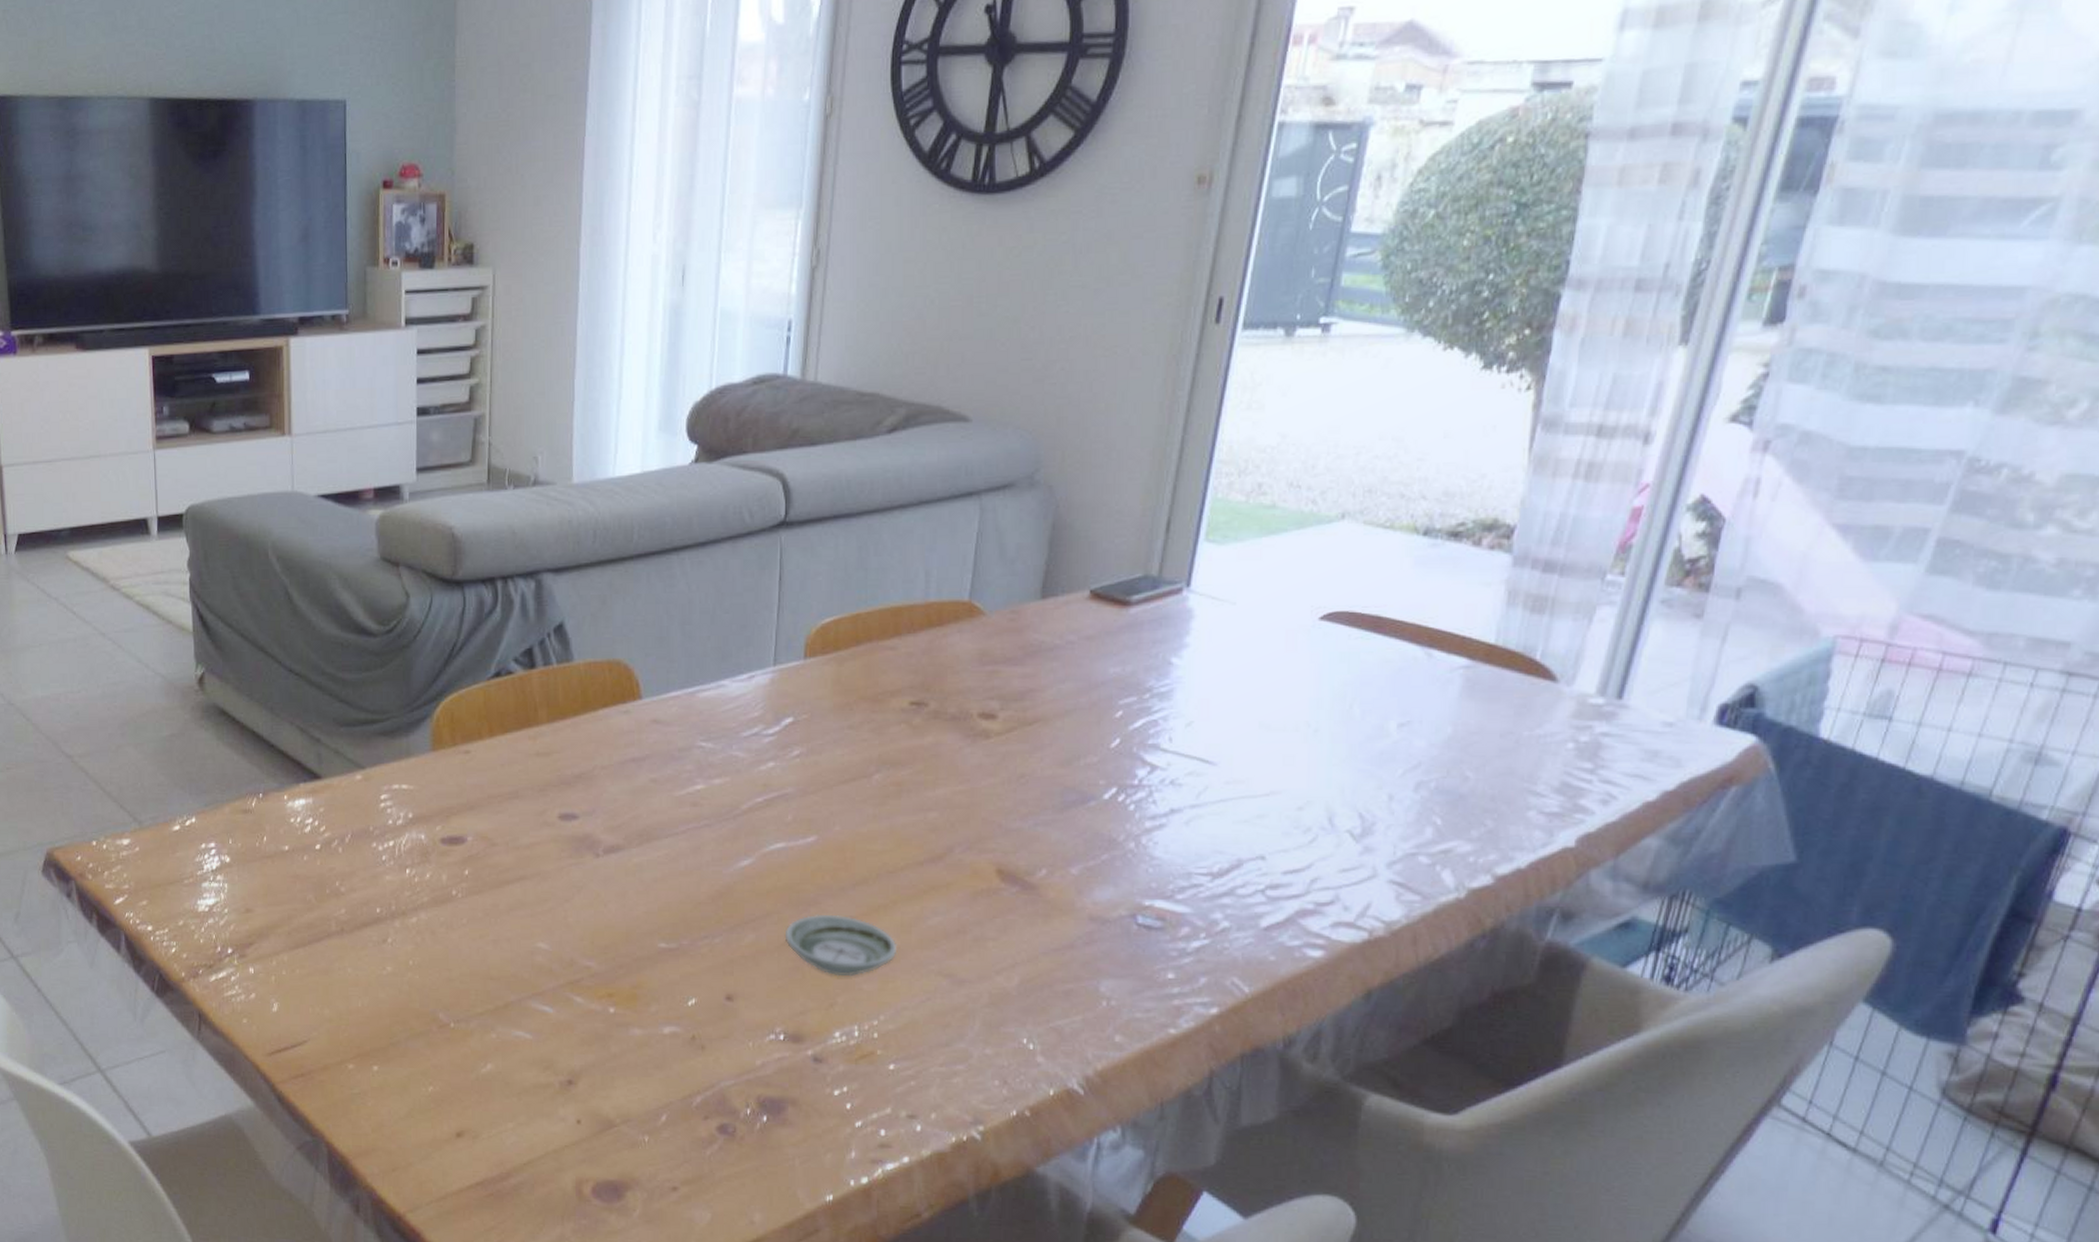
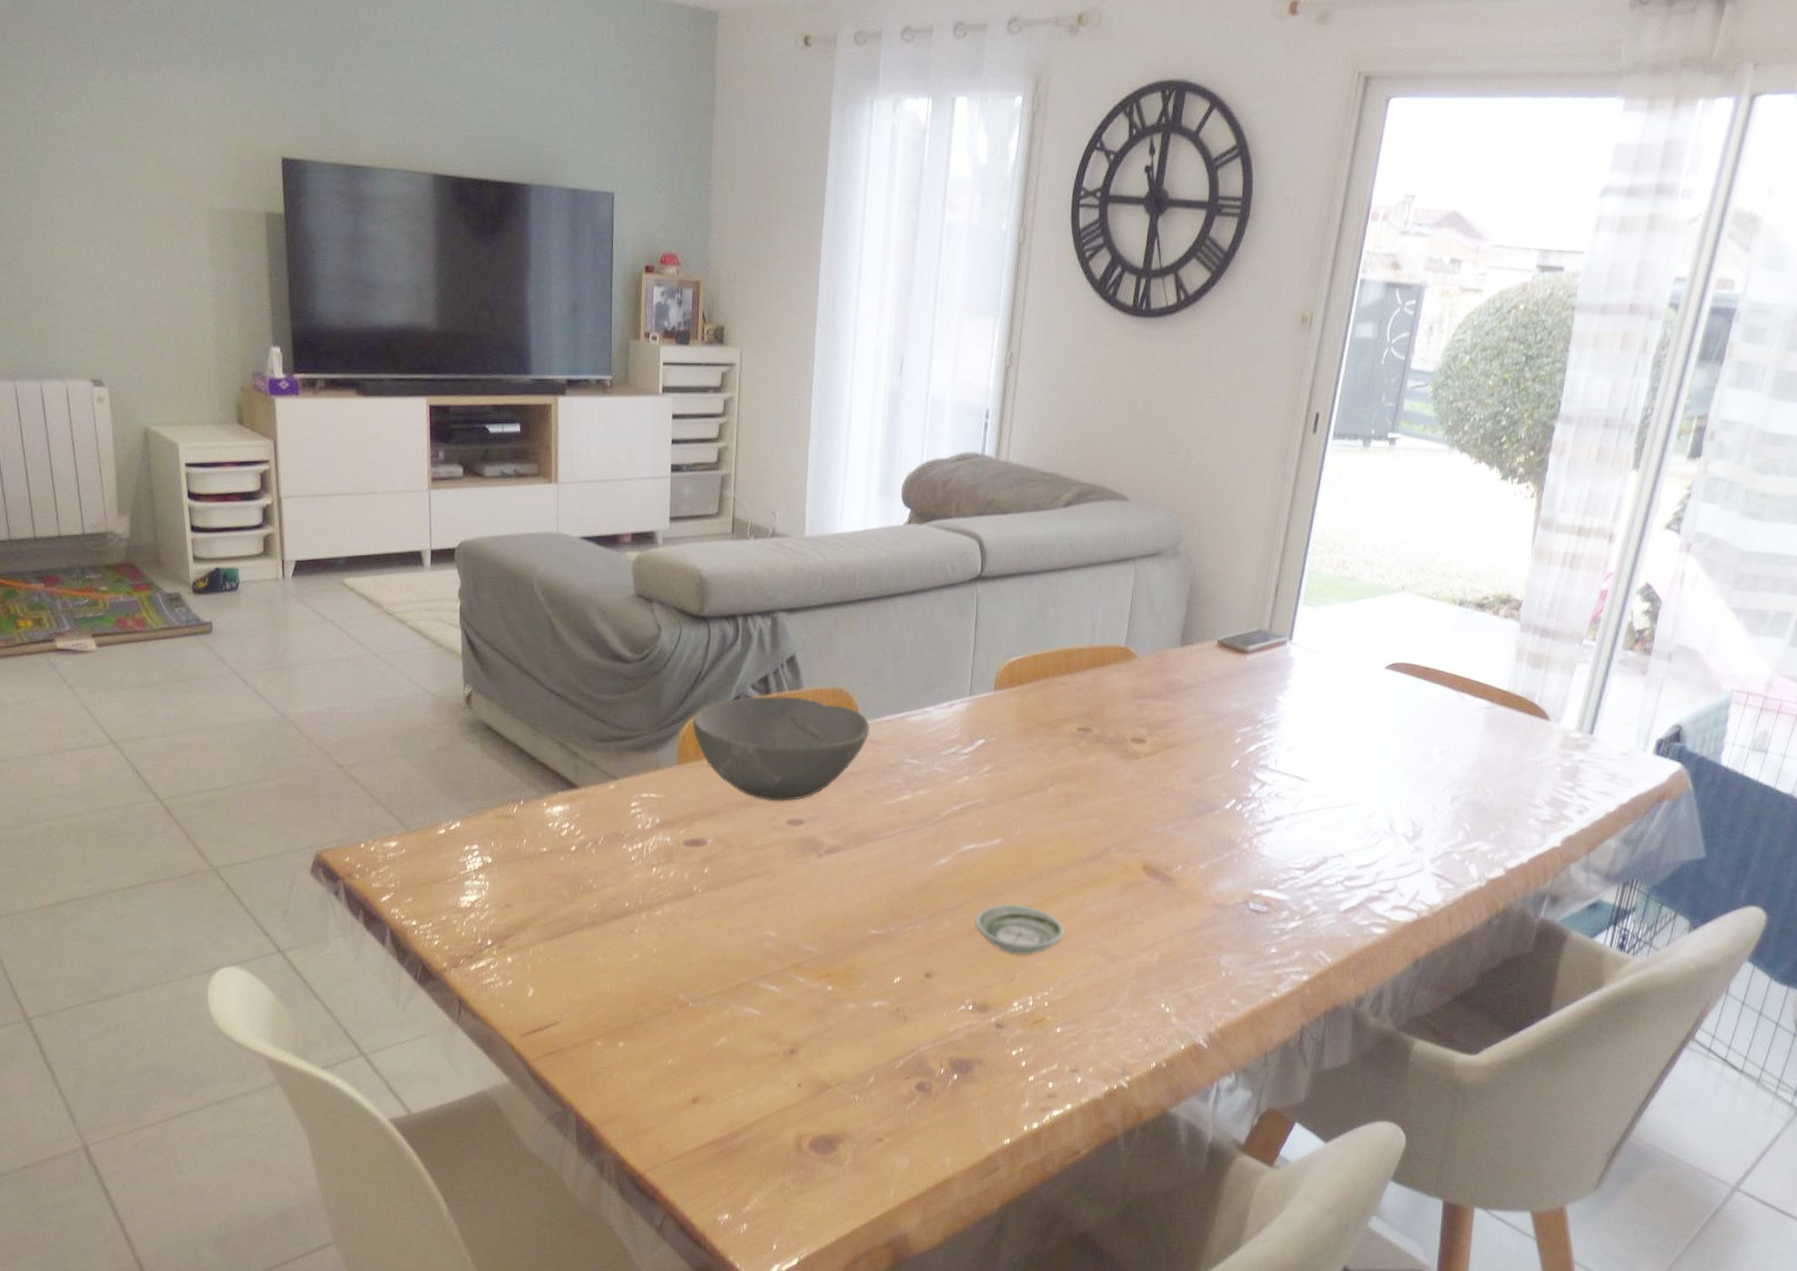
bowl: none [447,671,653,793] -> present [692,696,870,802]

